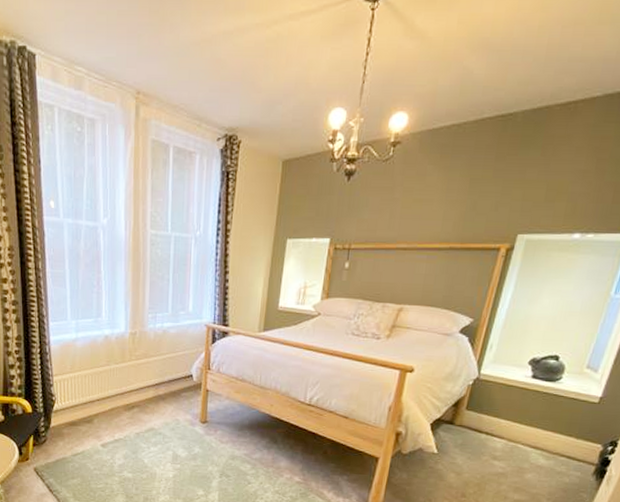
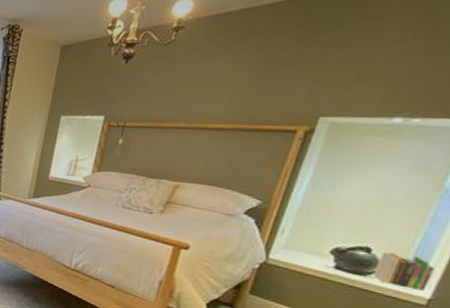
books: none [560,359,604,390] -> present [372,252,435,291]

